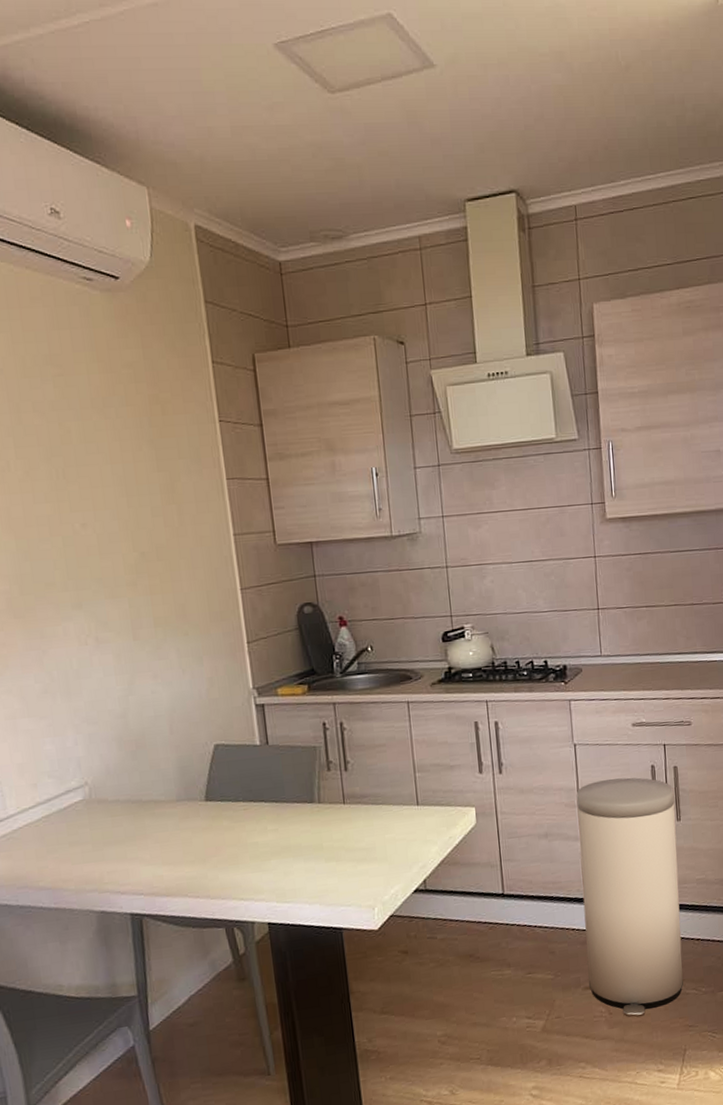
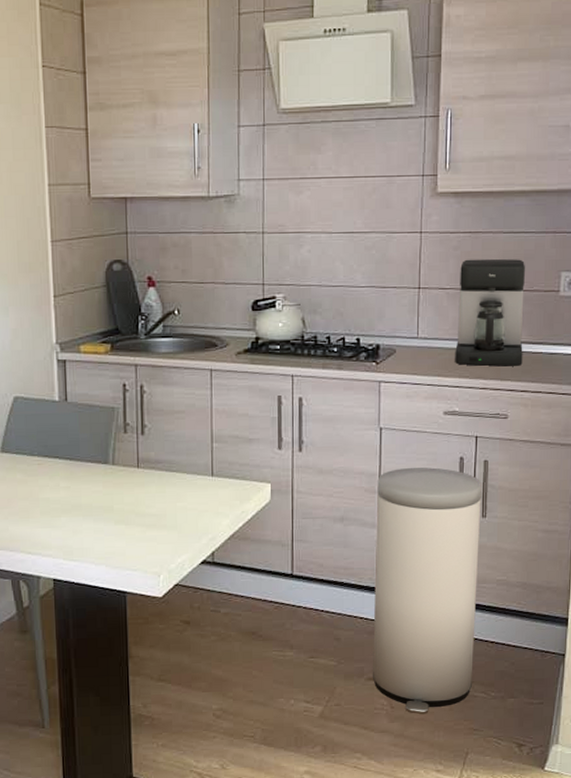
coffee maker: none [634,575,700,678] -> present [455,258,525,366]

